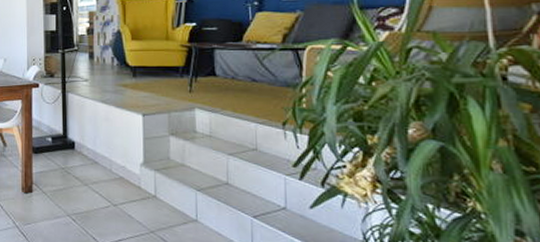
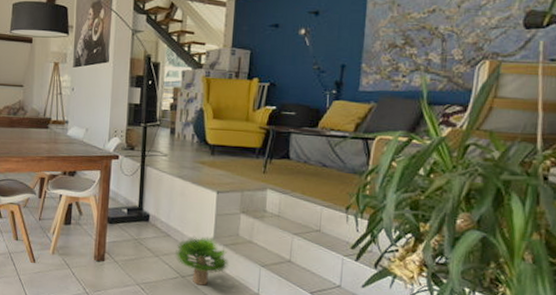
potted plant: none [105,162,162,214] -> present [175,236,229,286]

